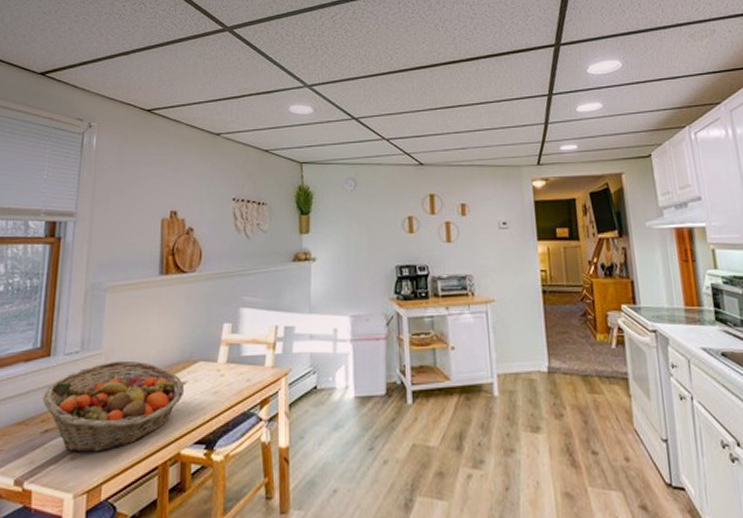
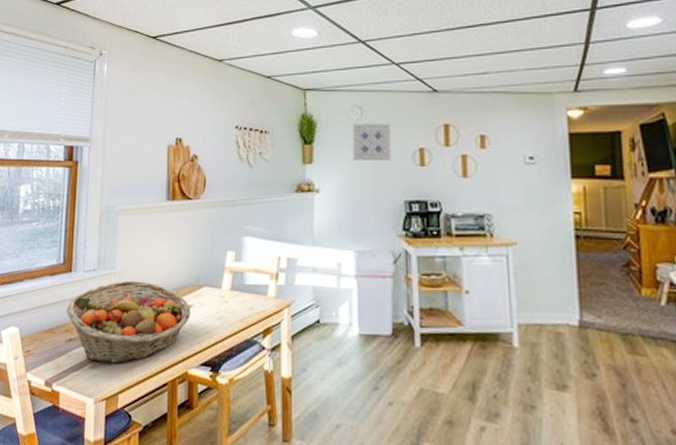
wall art: none [346,194,383,230] -> present [352,123,391,162]

